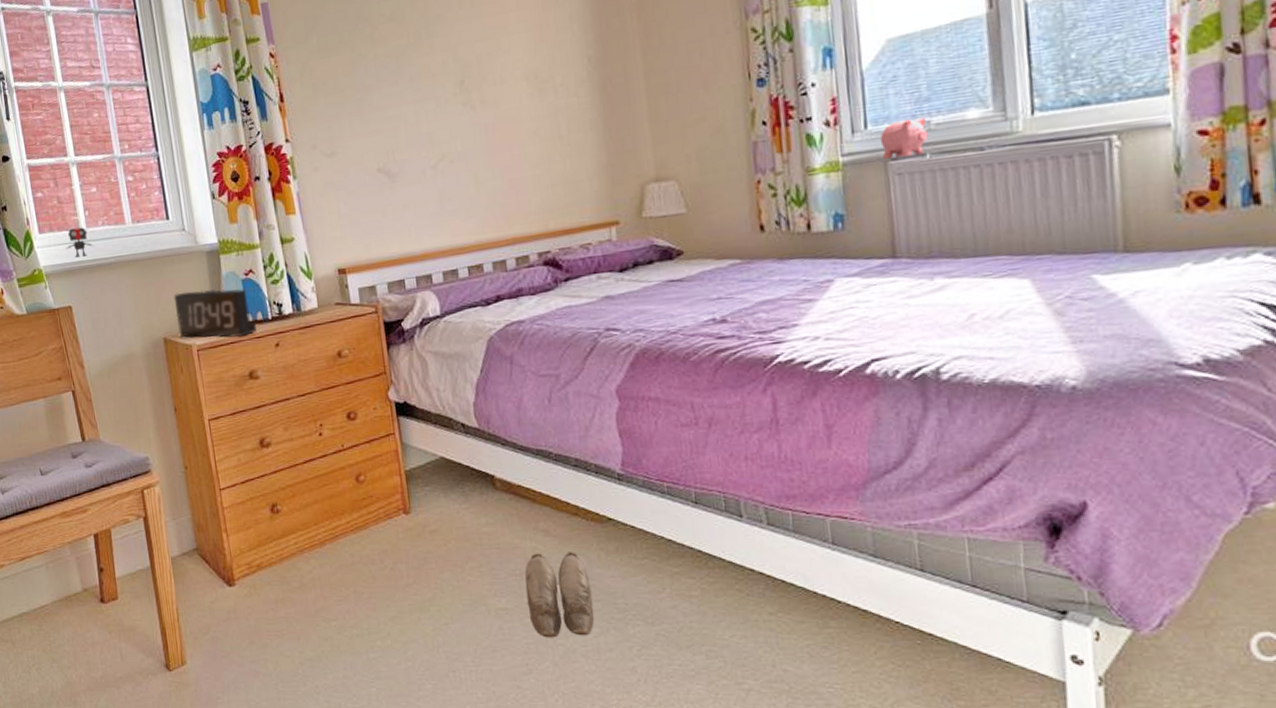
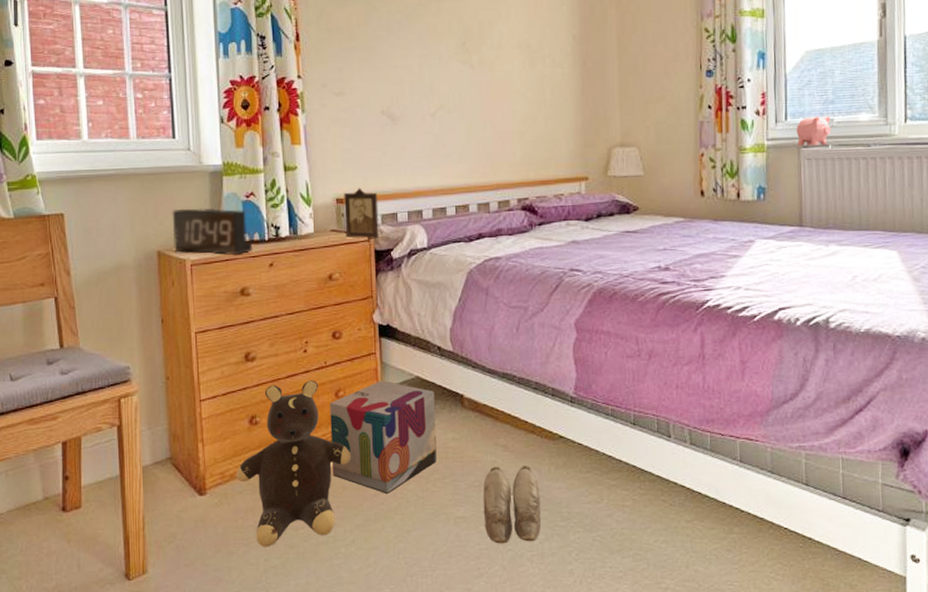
toy robot: present [66,221,94,258] -> none [64,132,94,167]
teddy bear: none [262,464,379,639] -> present [235,380,352,547]
photo frame: none [345,255,391,311] -> present [344,188,383,239]
letter cube: none [351,462,471,585] -> present [330,380,437,495]

